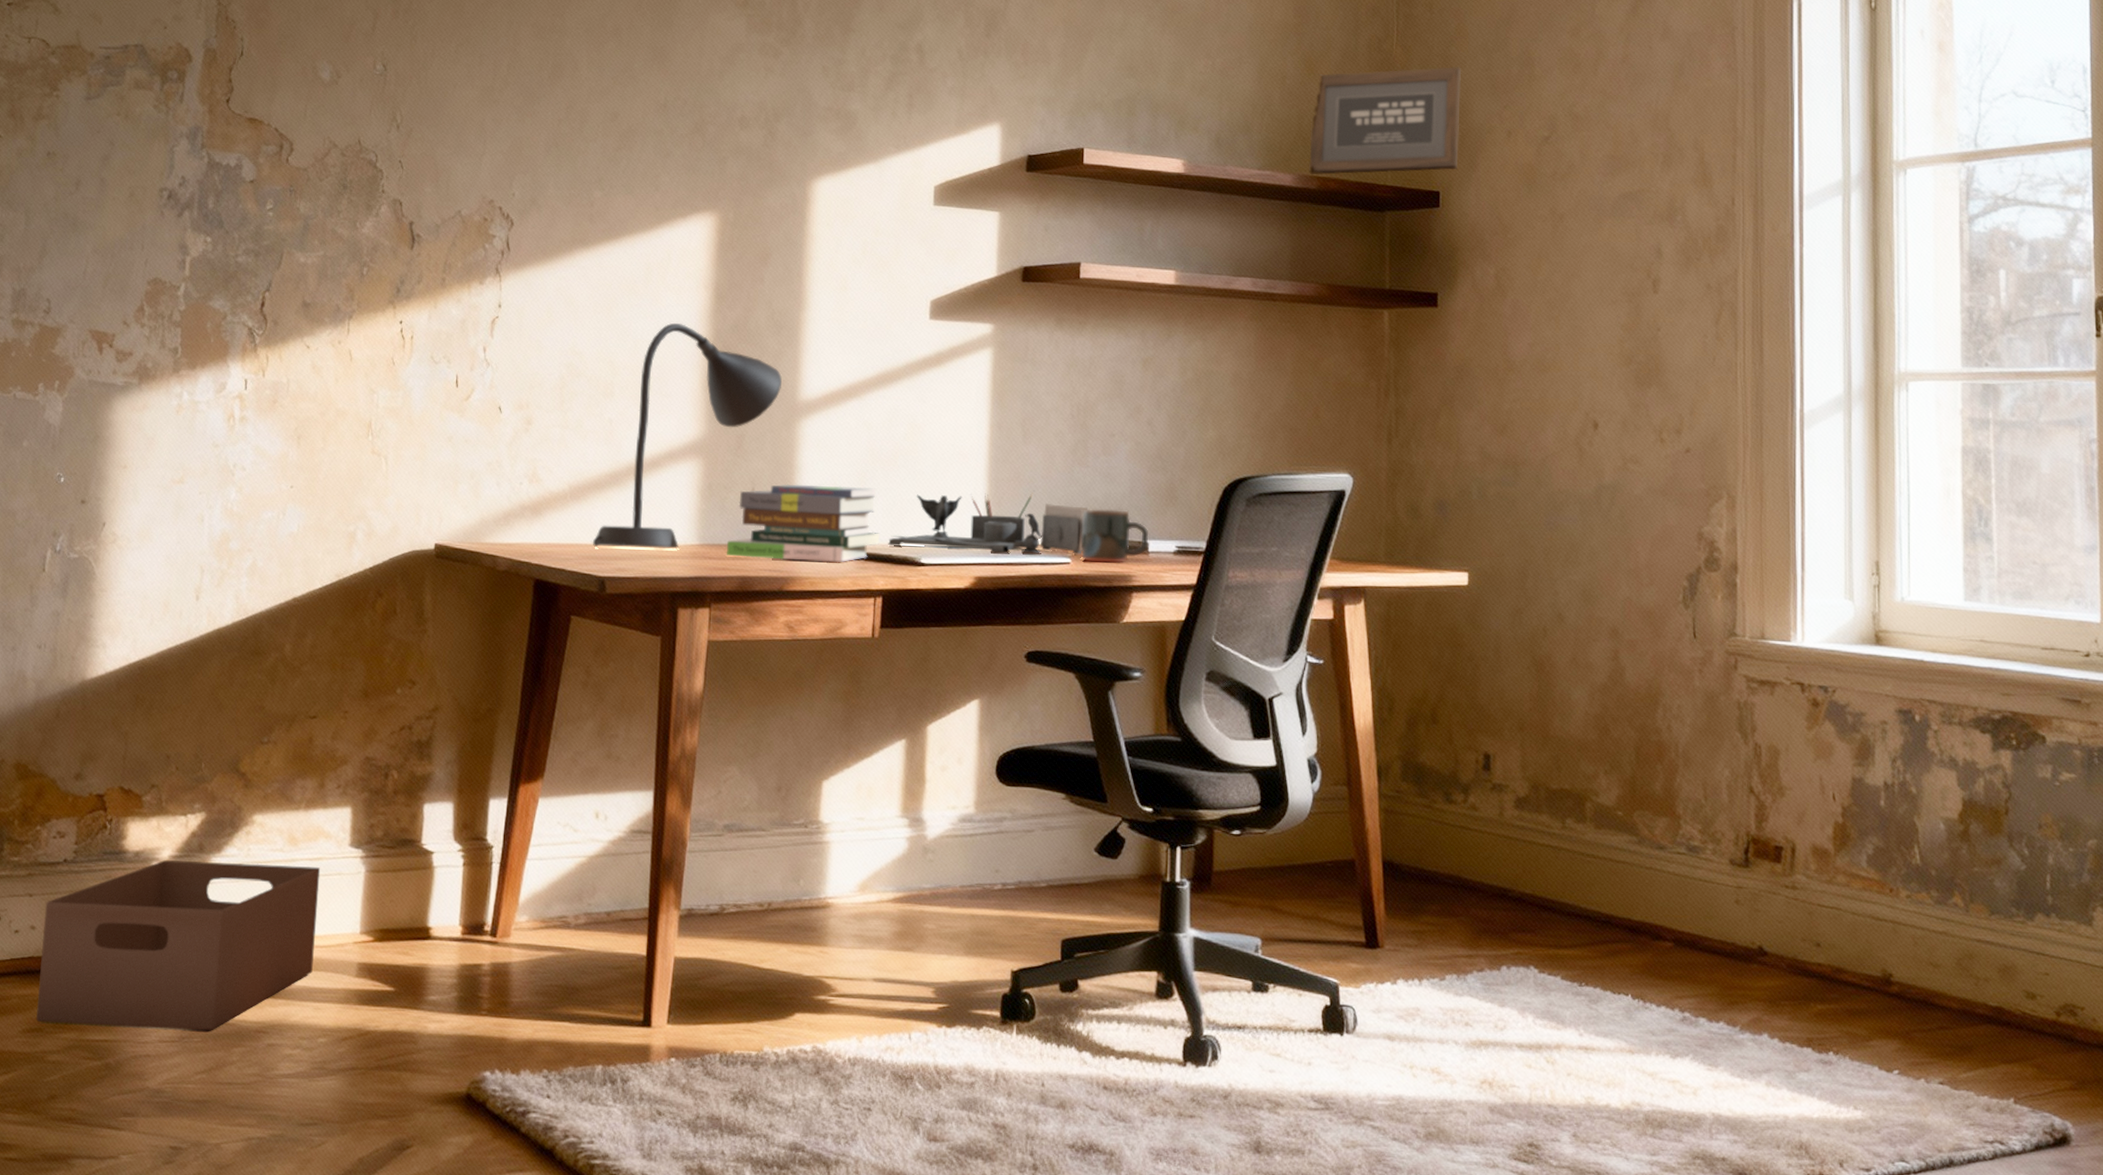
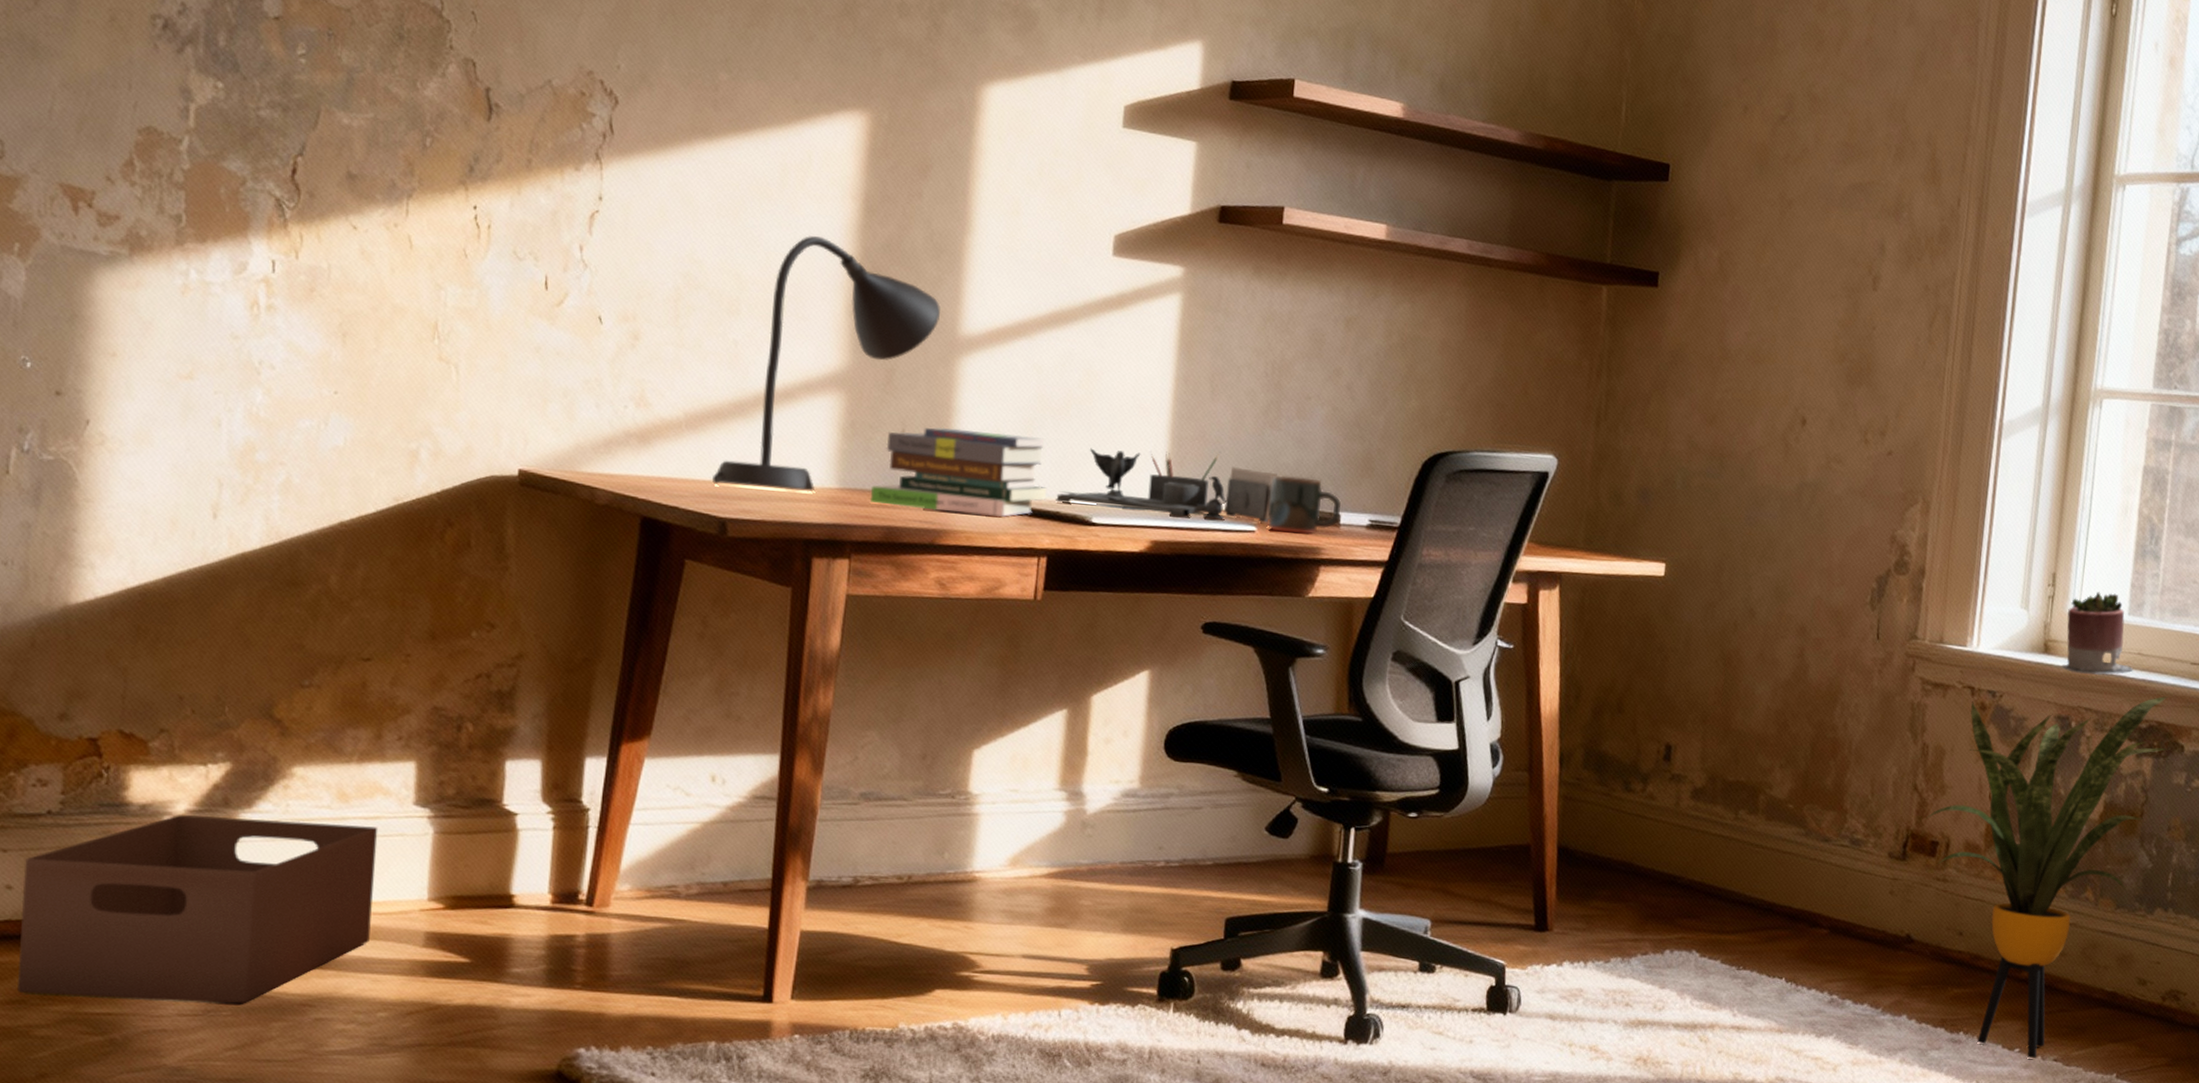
picture frame: present [1309,67,1462,176] -> none [1536,24,1704,142]
house plant: none [1766,685,2030,1081] -> present [1925,696,2171,1058]
succulent planter: none [1897,578,1977,665] -> present [2061,592,2134,675]

